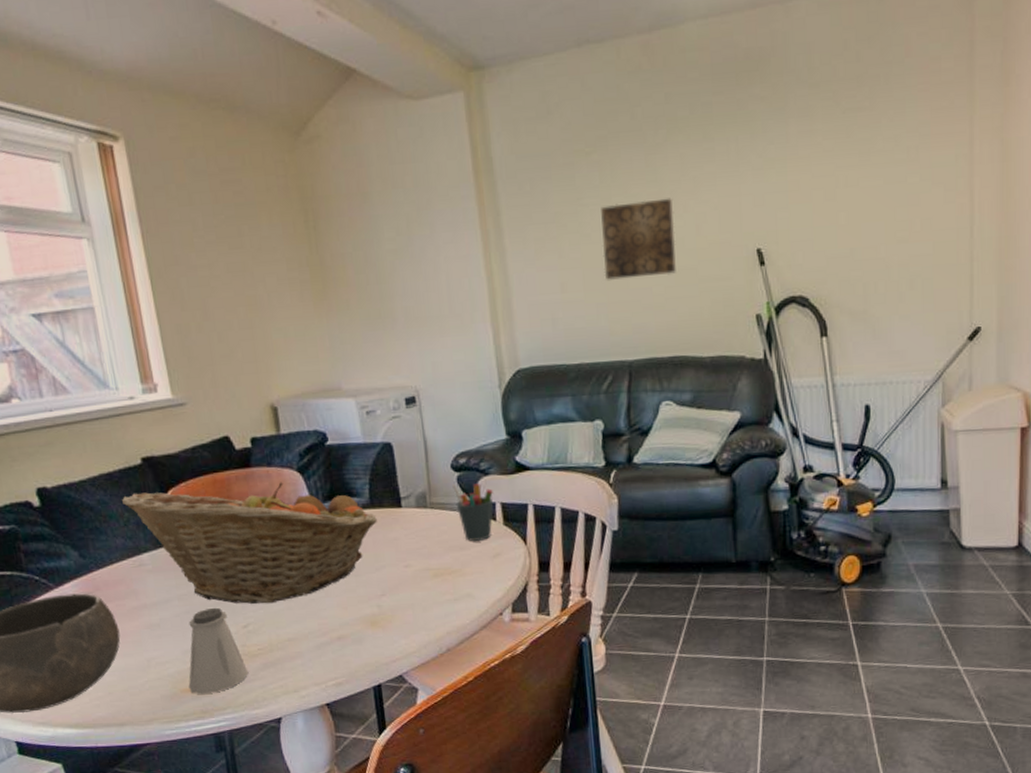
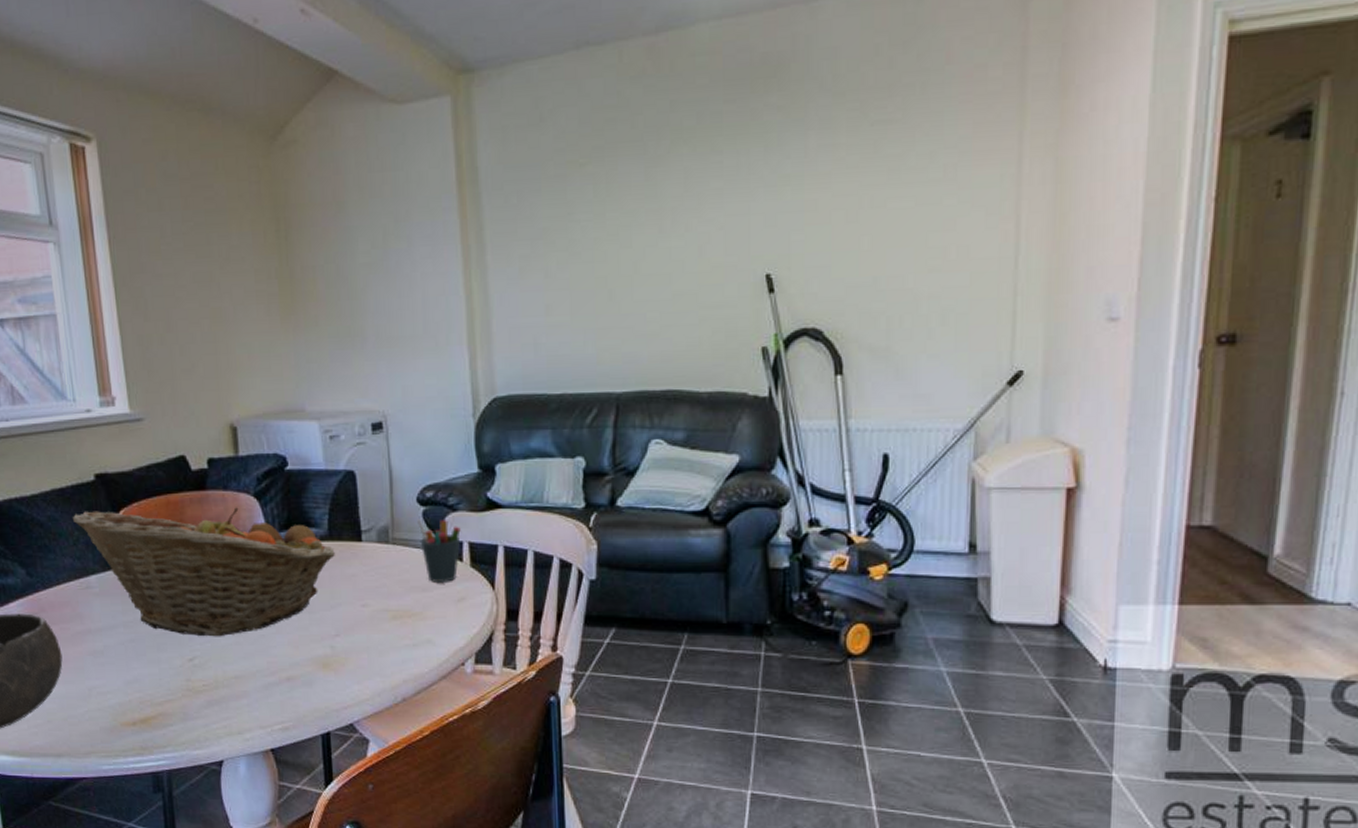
saltshaker: present [188,607,249,695] -> none [129,637,192,730]
wall art: present [601,198,676,281] -> none [593,215,675,305]

